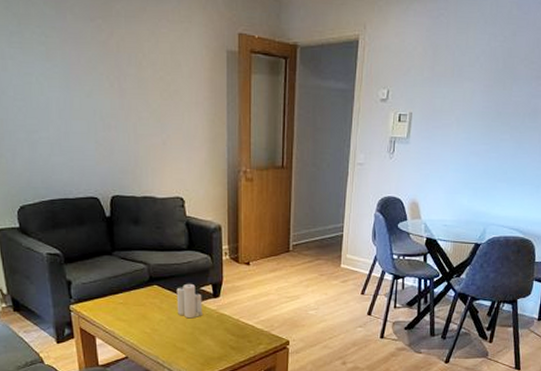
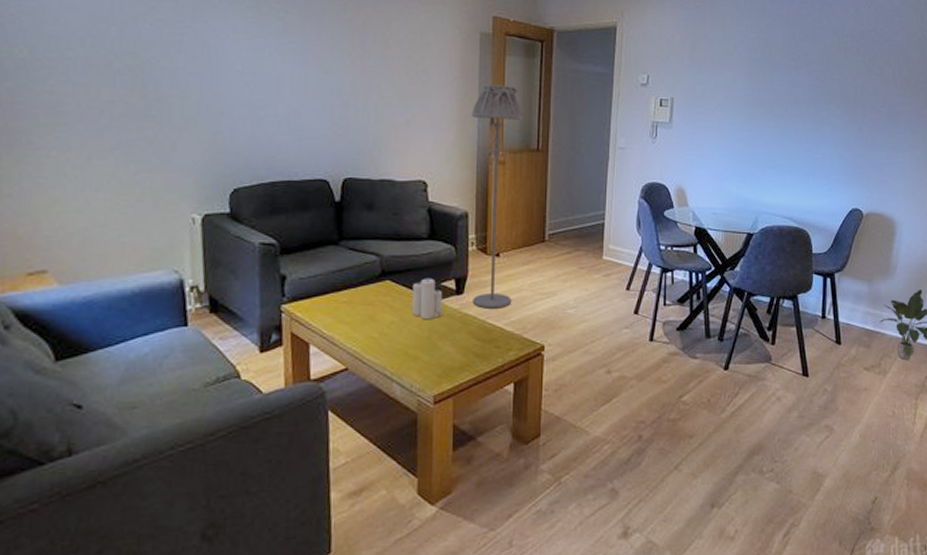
floor lamp: none [221,103,269,310] -> present [472,84,524,309]

